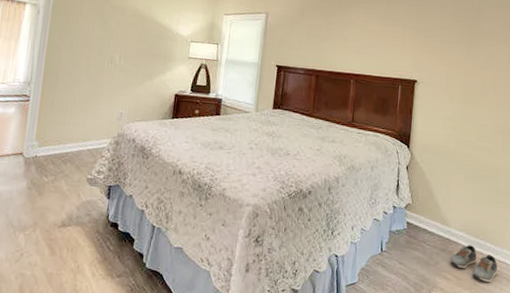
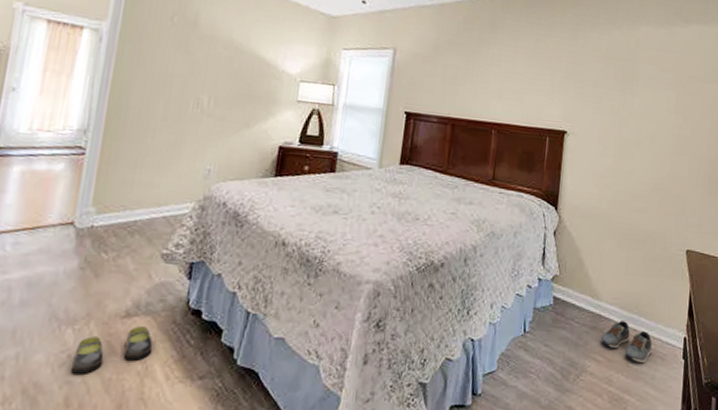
slippers: none [23,234,83,269] -> present [70,326,153,374]

